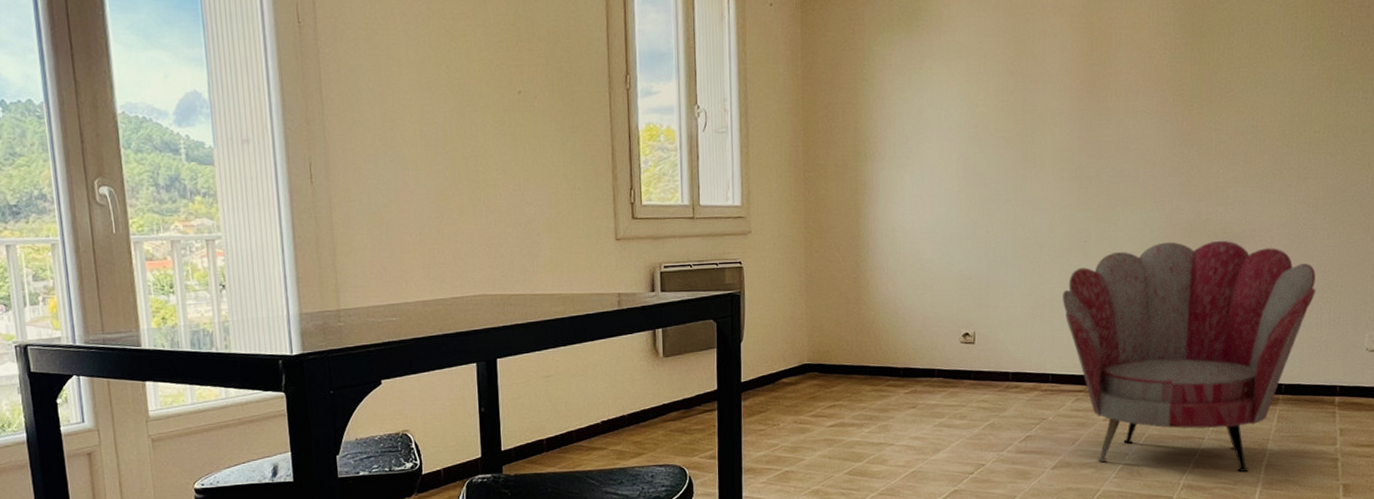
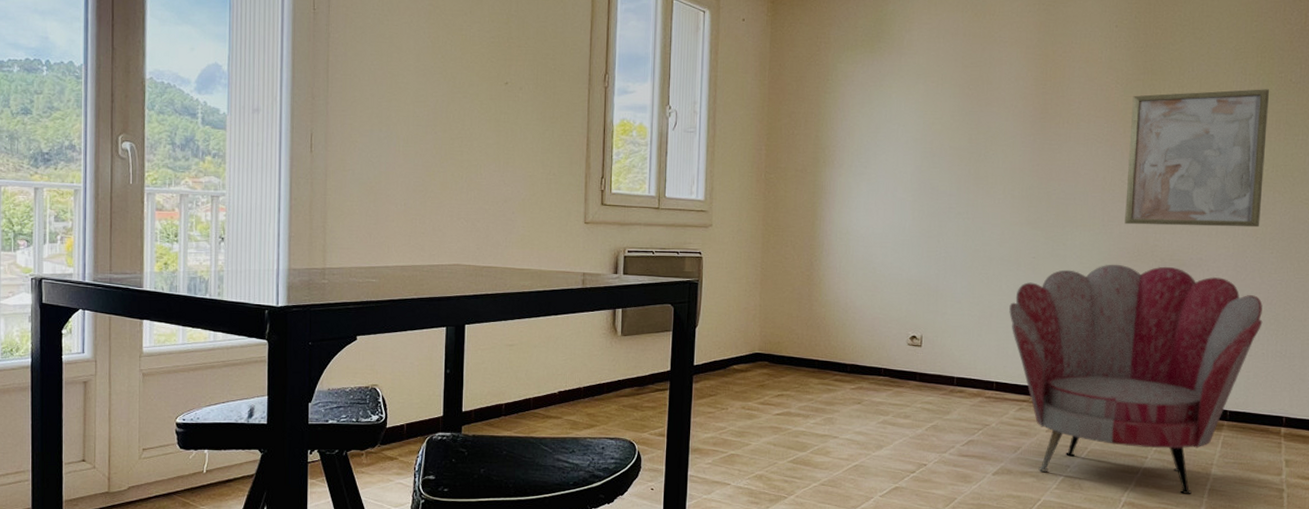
wall art: none [1176,45,1320,200] -> present [1125,89,1269,228]

